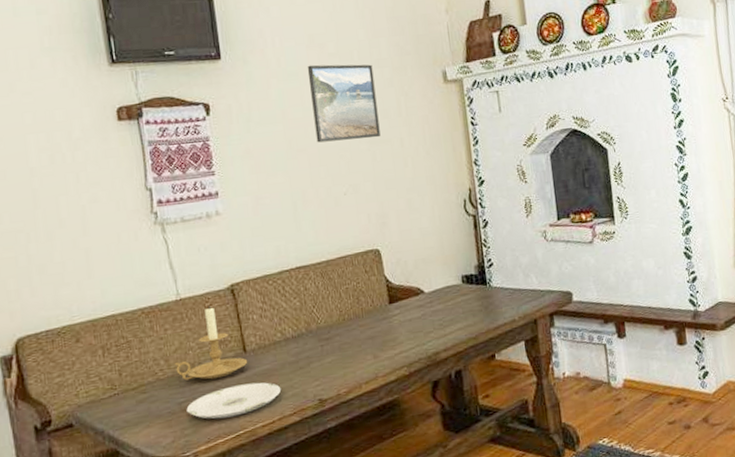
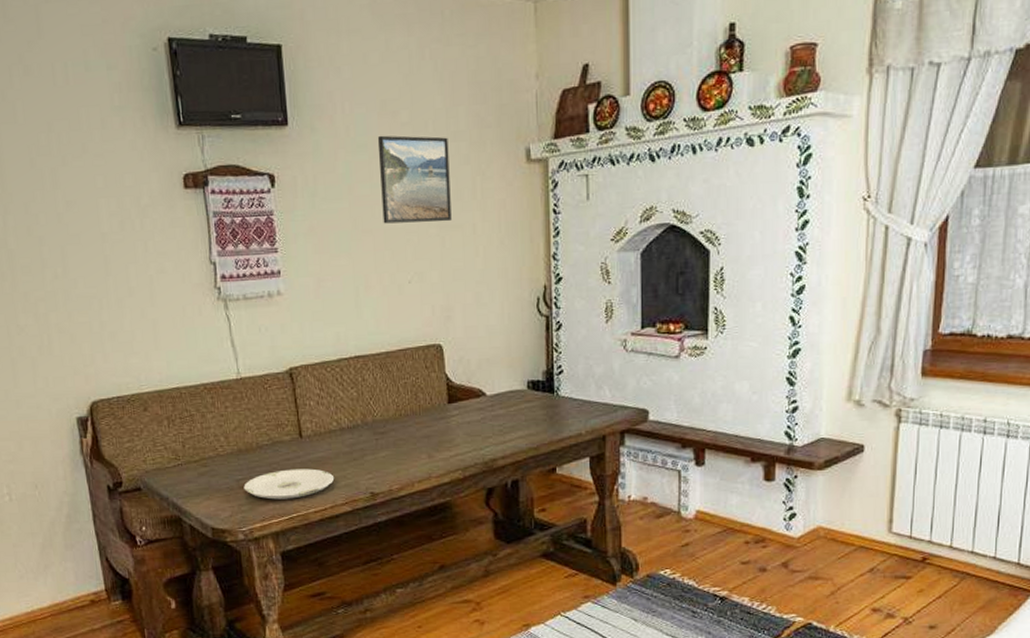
candle holder: present [174,305,248,381] -> none [233,386,304,461]

